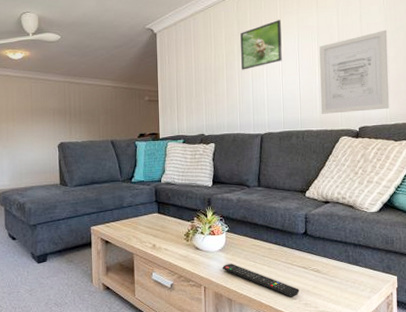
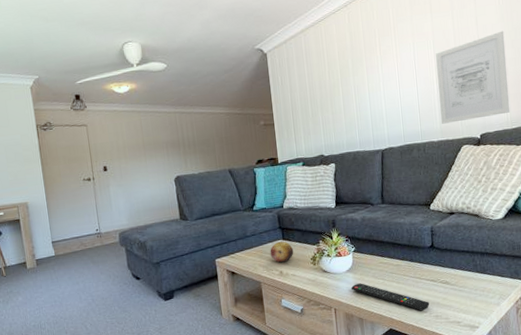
fruit: none [145,215,168,236] -> present [270,241,294,263]
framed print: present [240,20,282,70] -> none [354,29,398,85]

